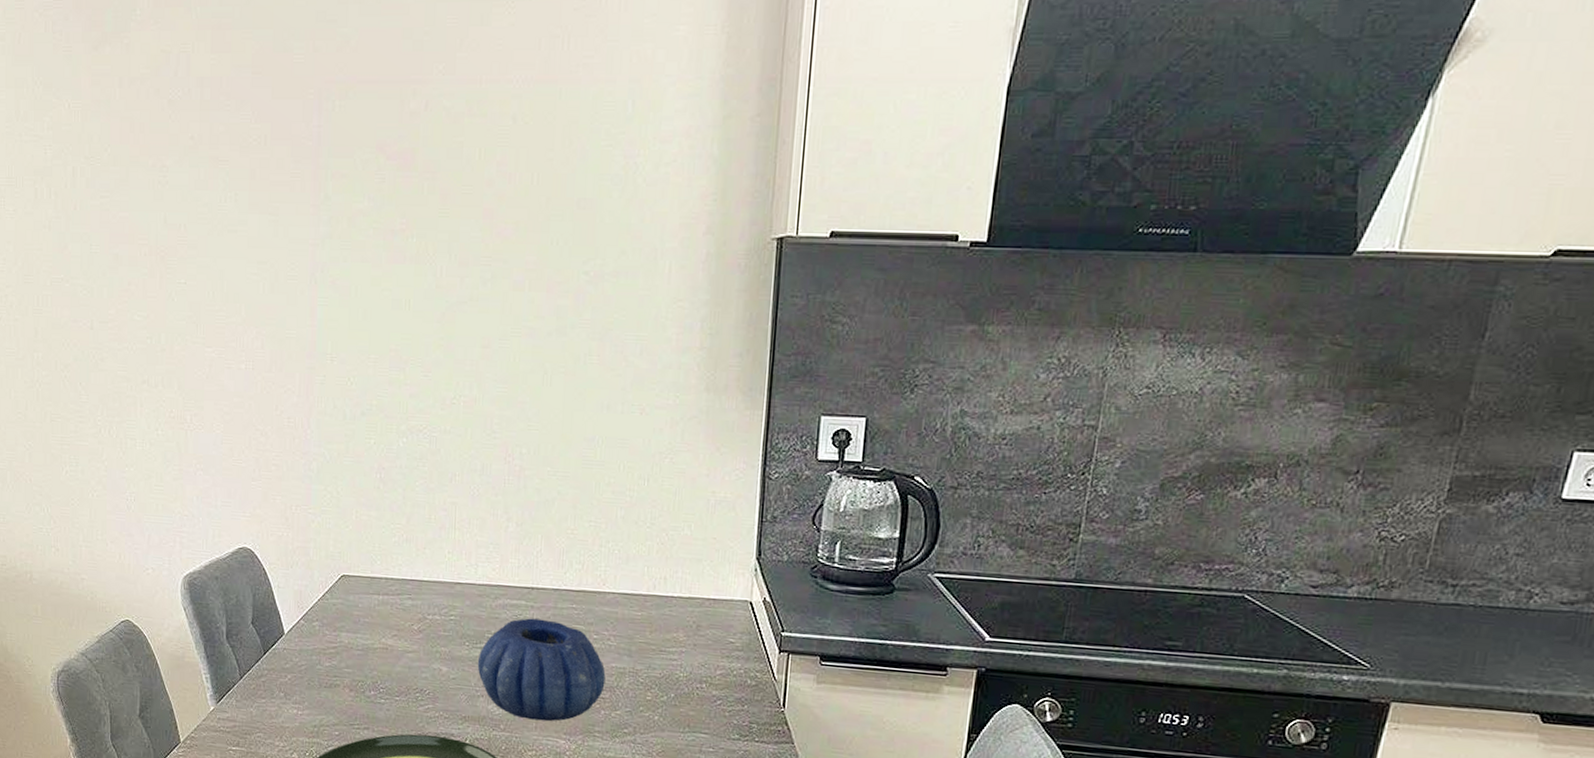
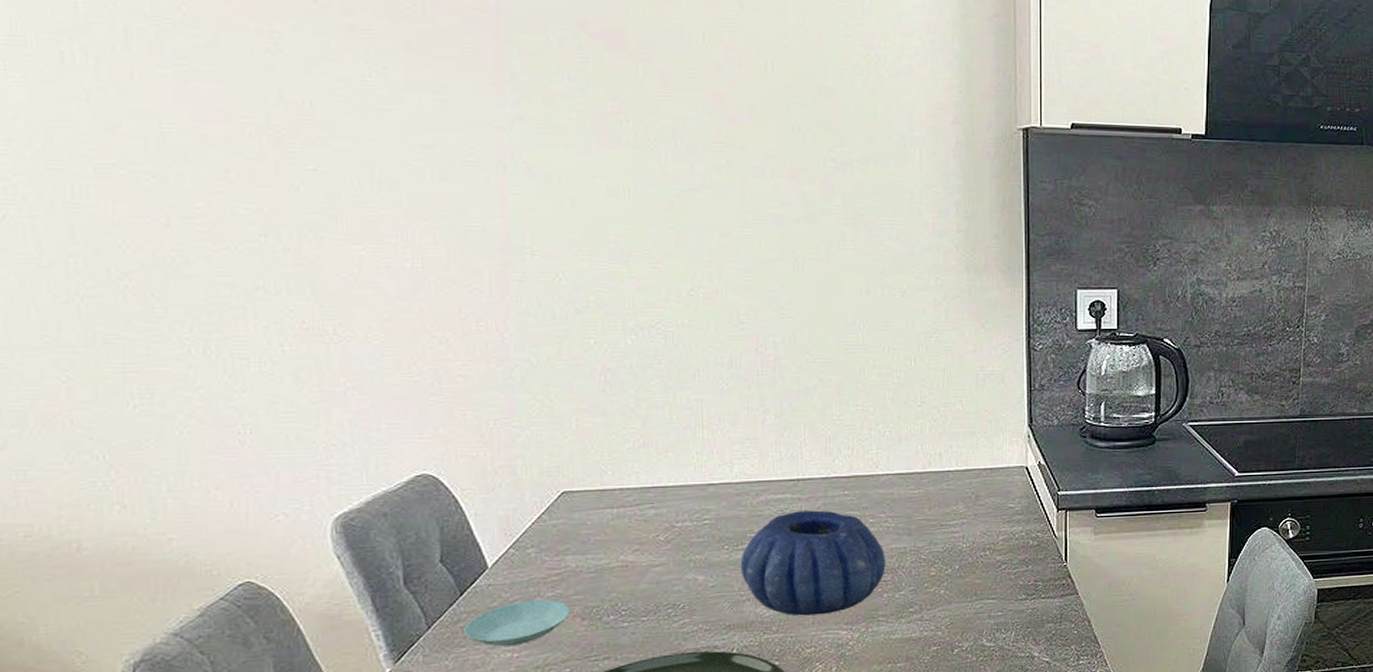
saucer: none [265,667,341,705] -> present [464,599,570,647]

